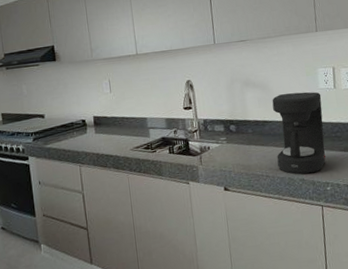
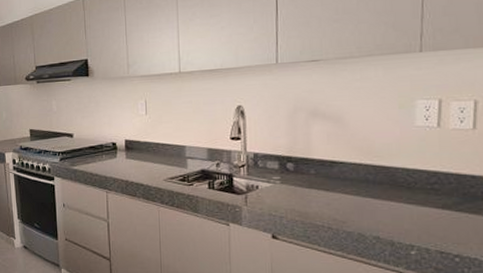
coffee maker: present [272,92,326,174] -> none [345,129,417,231]

